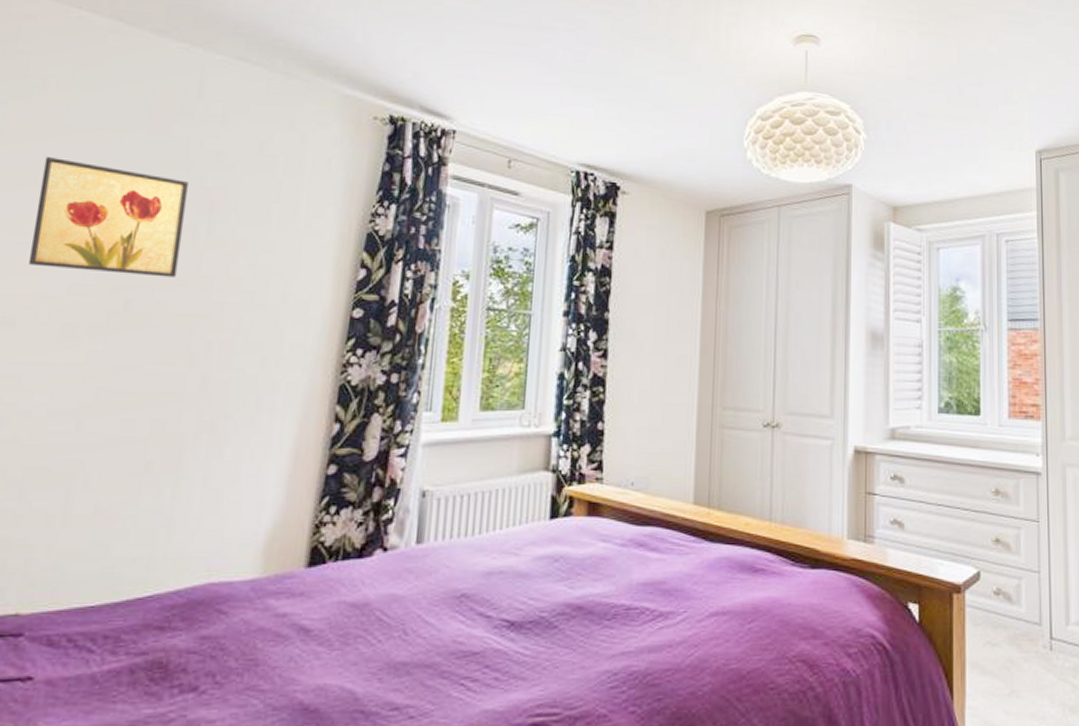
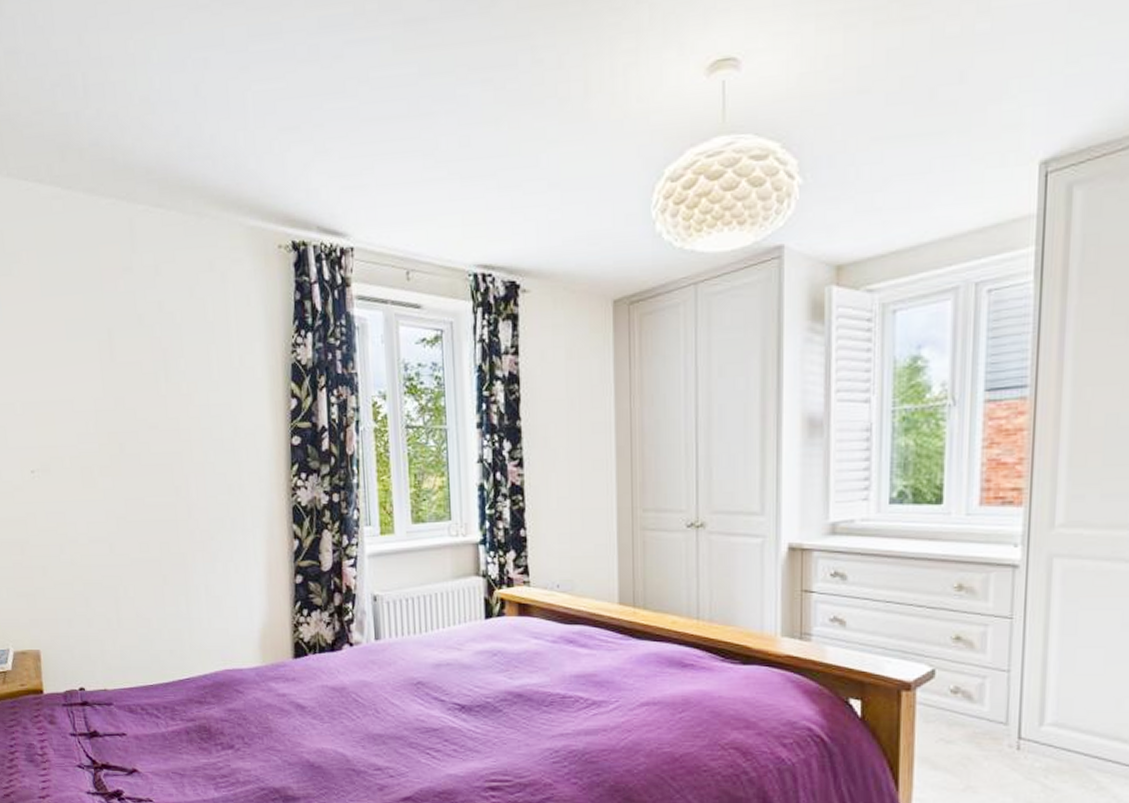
wall art: present [28,157,190,278] -> none [35,325,151,422]

